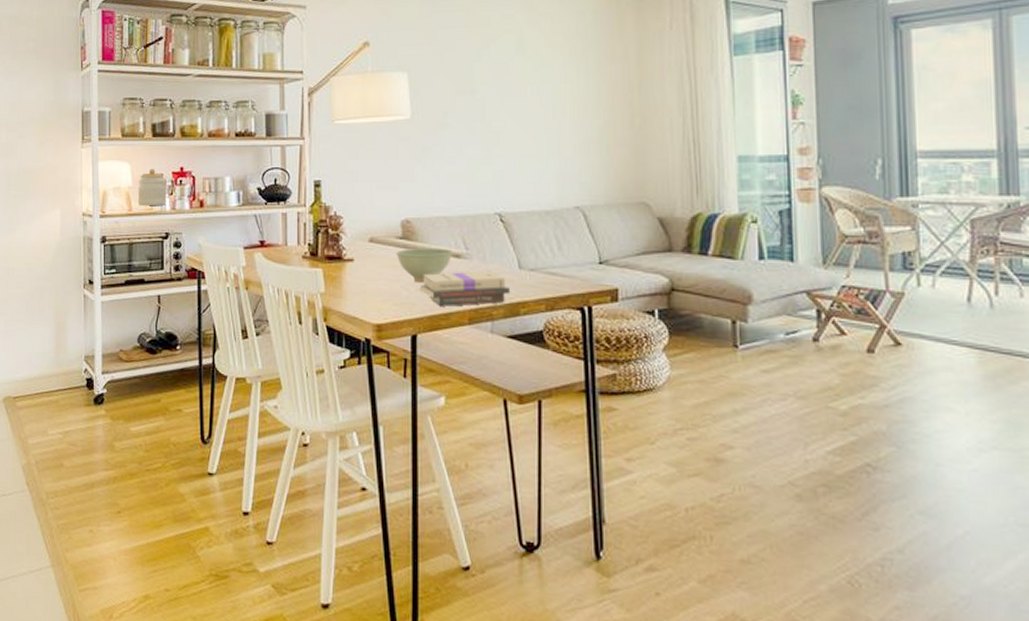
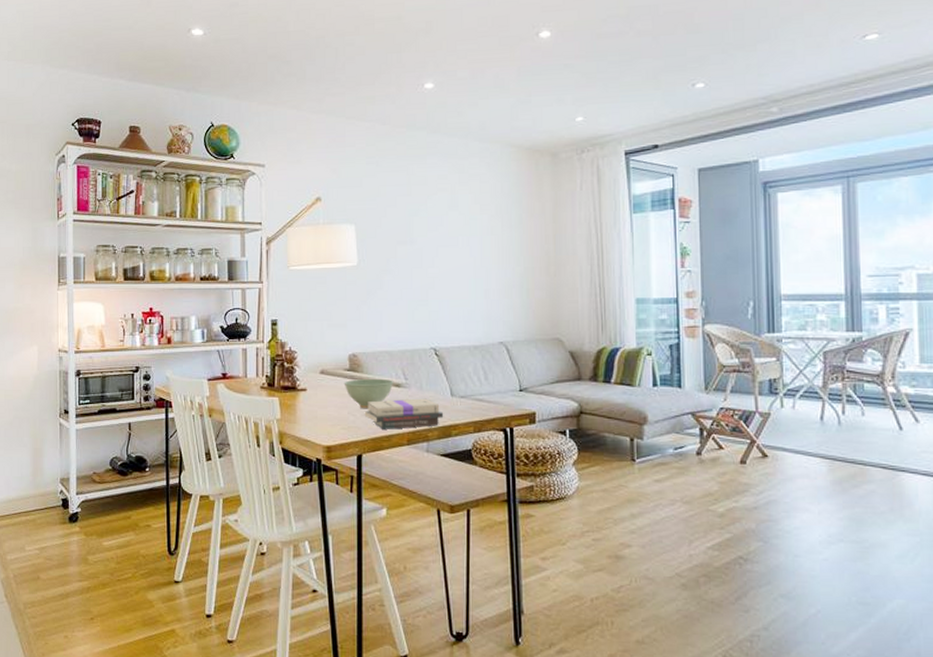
jar: present [137,168,167,206] -> none [110,309,137,343]

